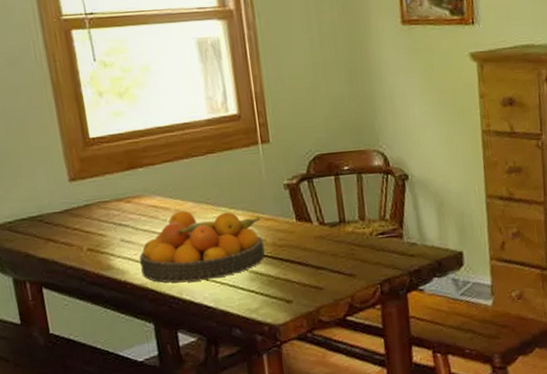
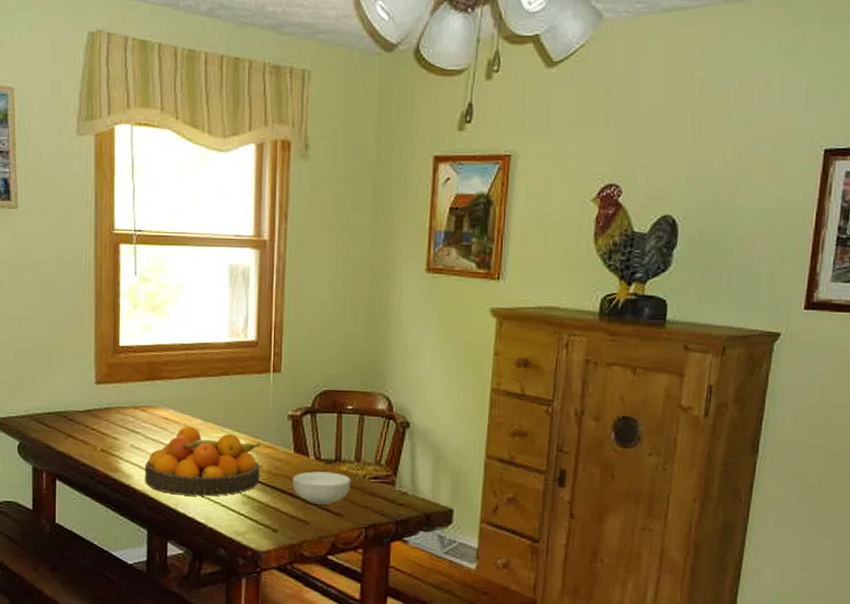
cereal bowl: none [299,234,359,269] -> present [293,471,351,505]

